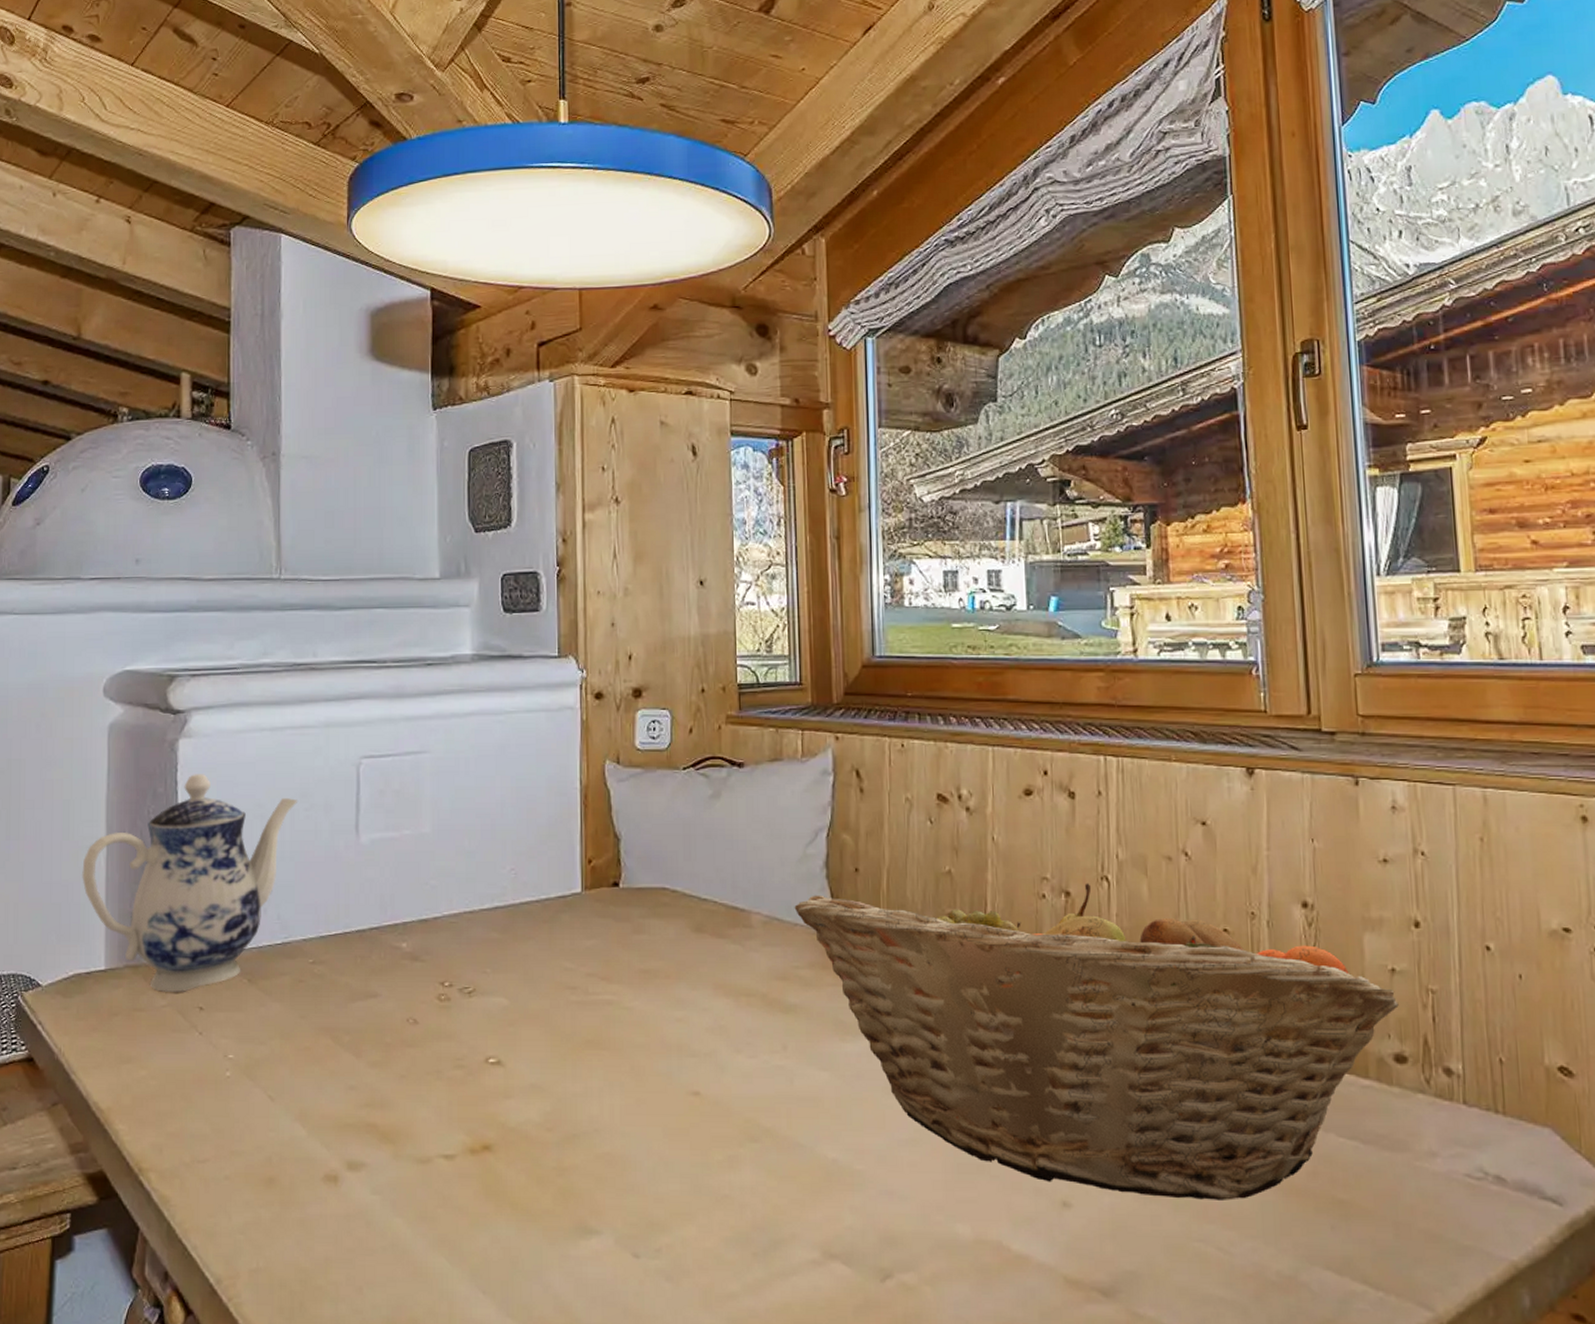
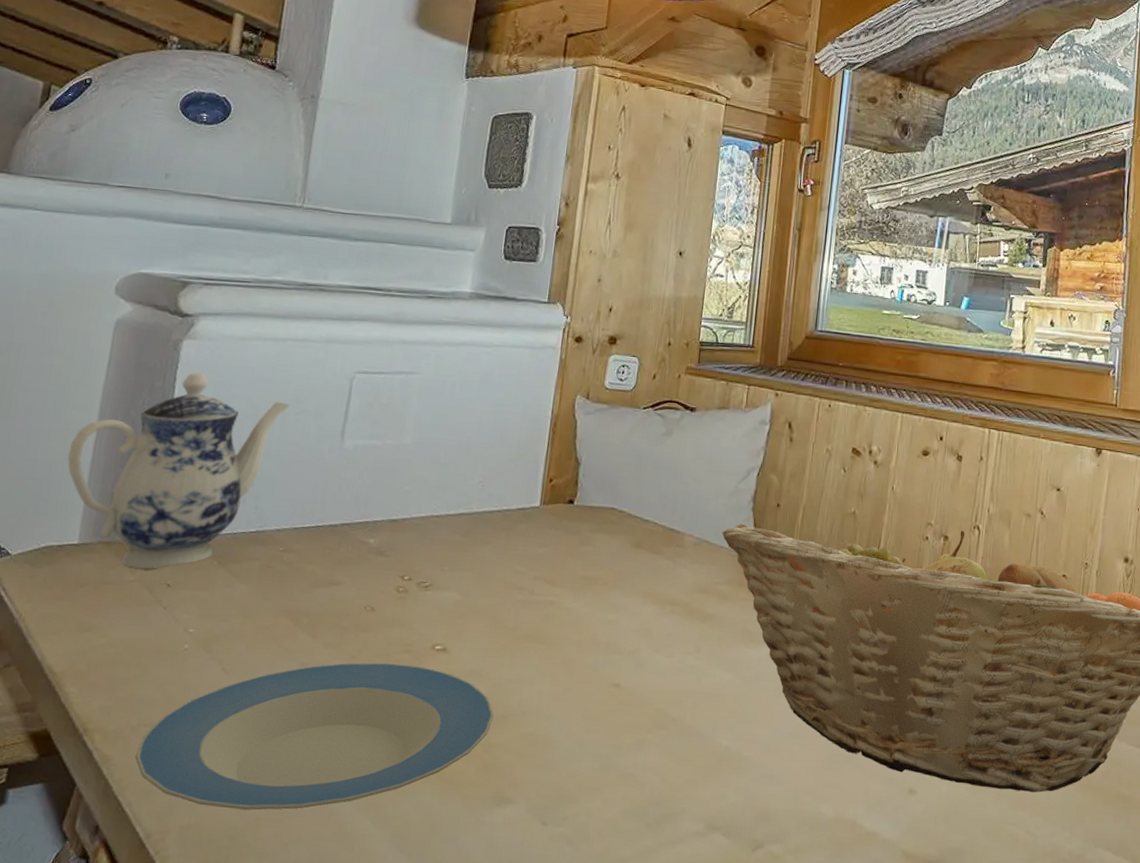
plate: none [193,1081,563,1251] -> present [135,662,494,811]

